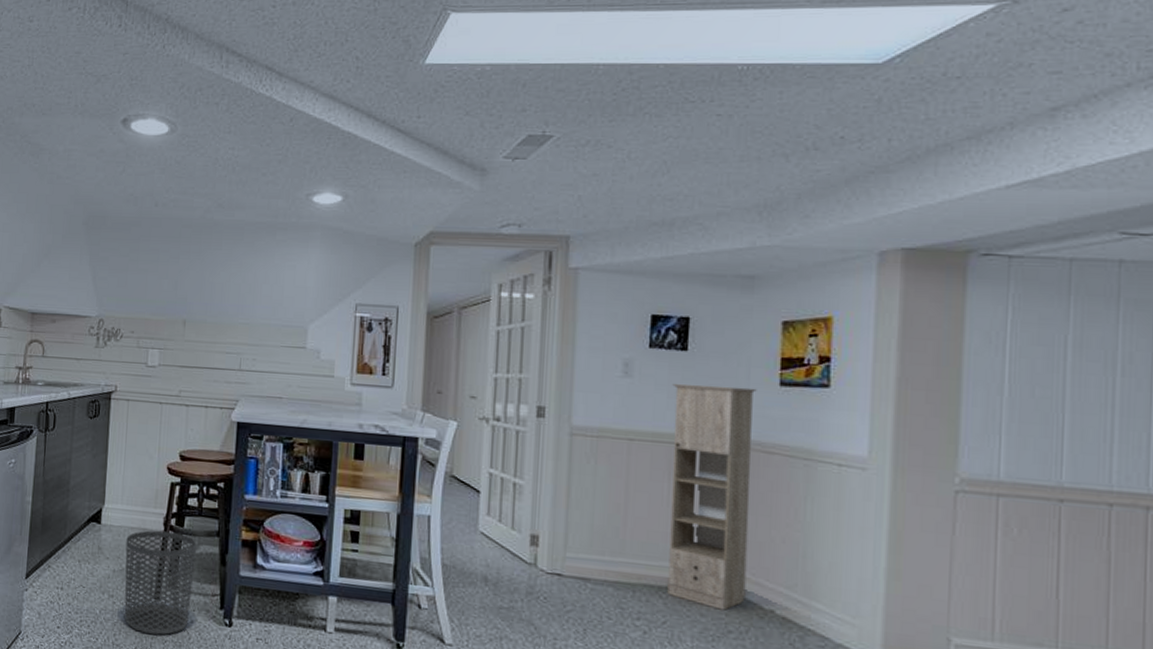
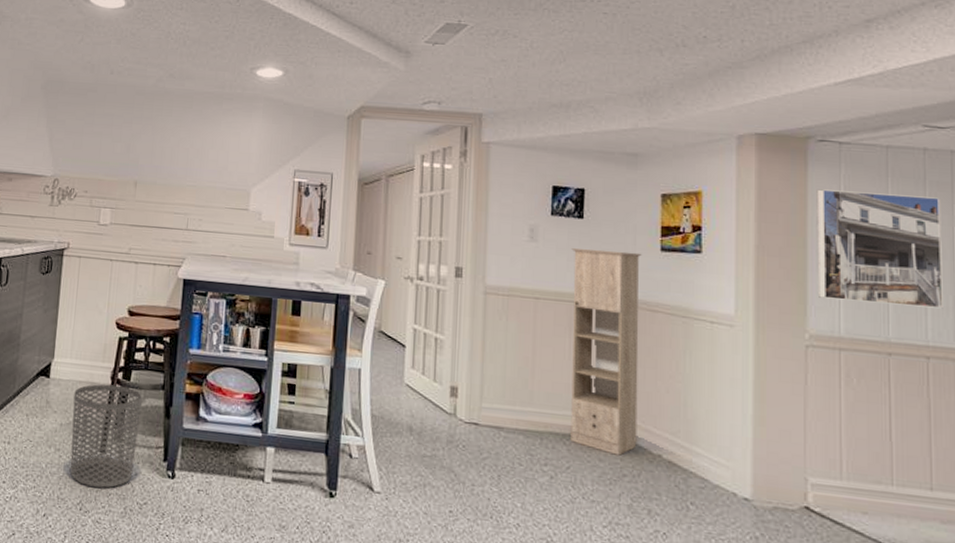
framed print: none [974,311,1138,449] -> present [816,189,943,309]

